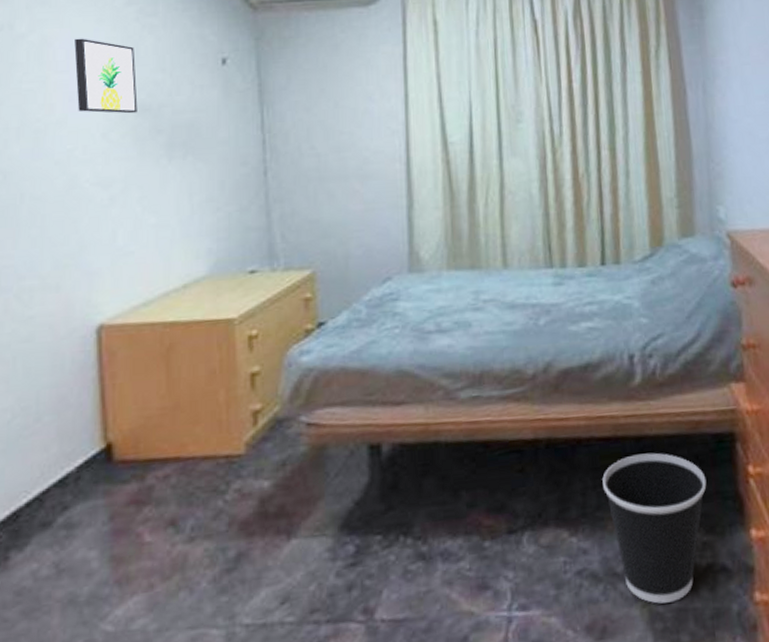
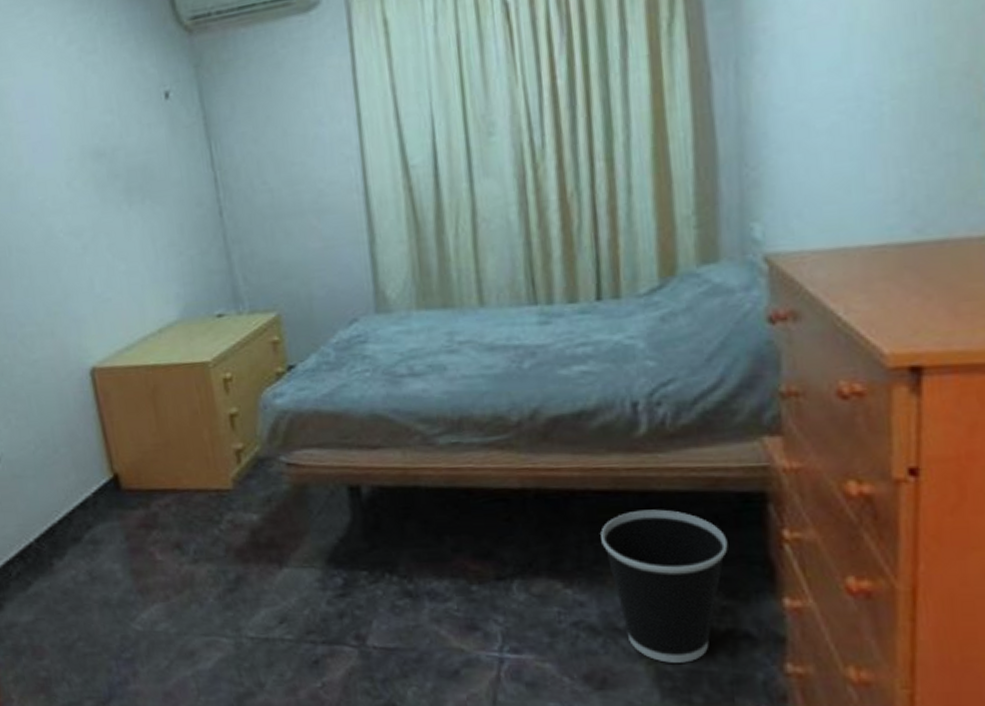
wall art: present [74,38,138,114] -> none [28,85,94,162]

